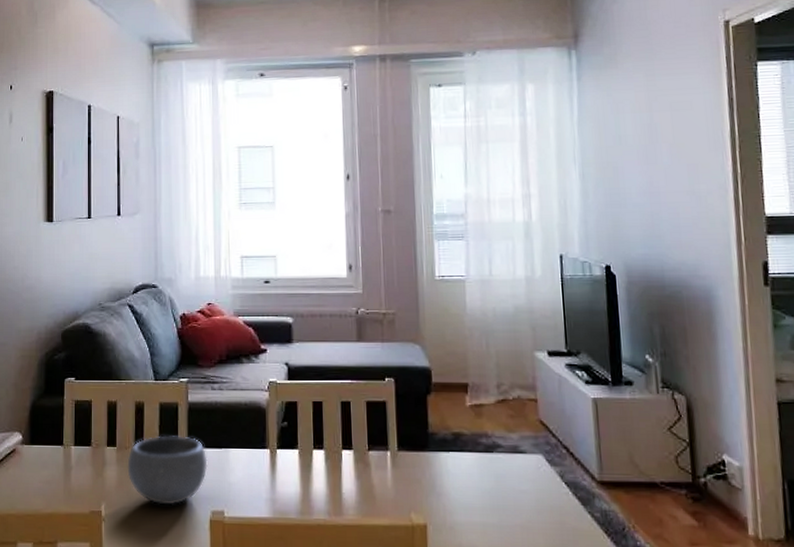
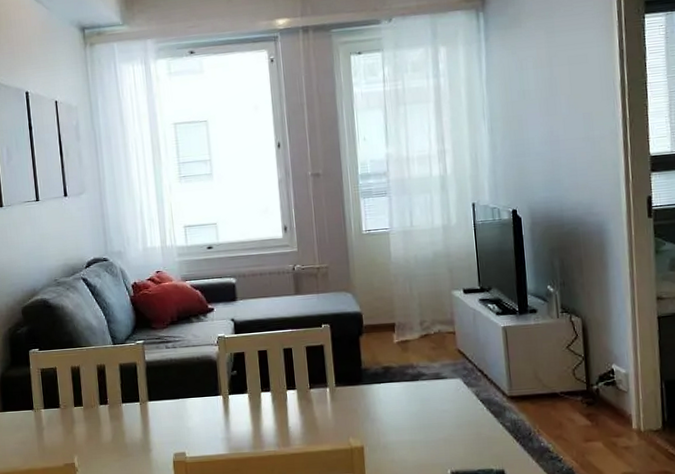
bowl: present [127,435,208,506] -> none [94,391,168,453]

